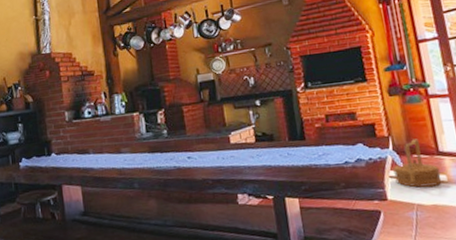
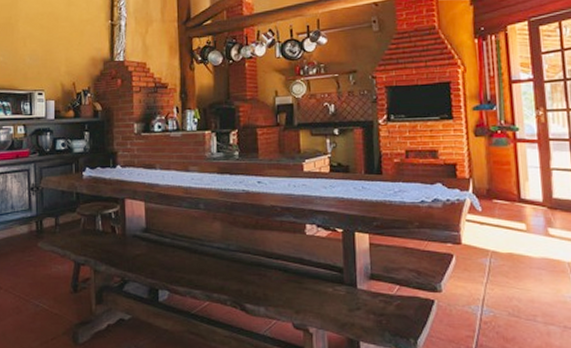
woven basket: present [393,138,442,188] -> none [471,183,520,234]

